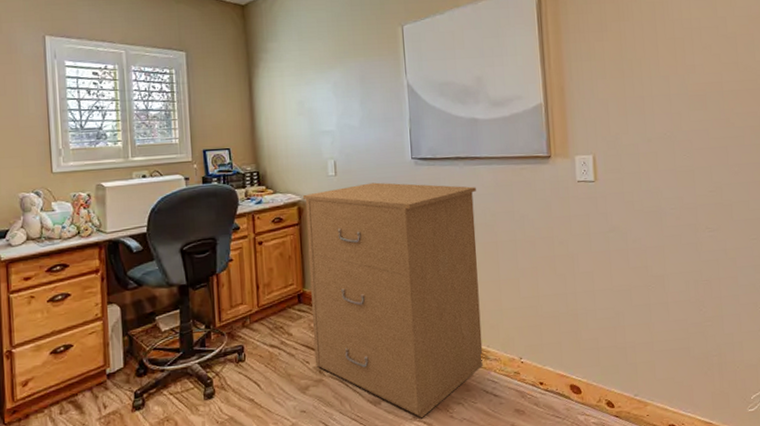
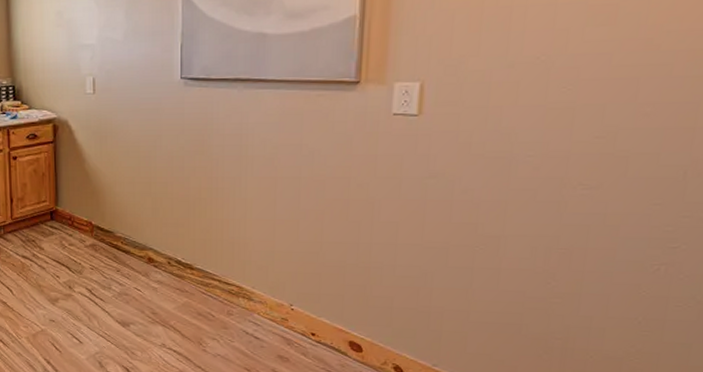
filing cabinet: present [302,182,484,418] -> none [58,103,256,346]

